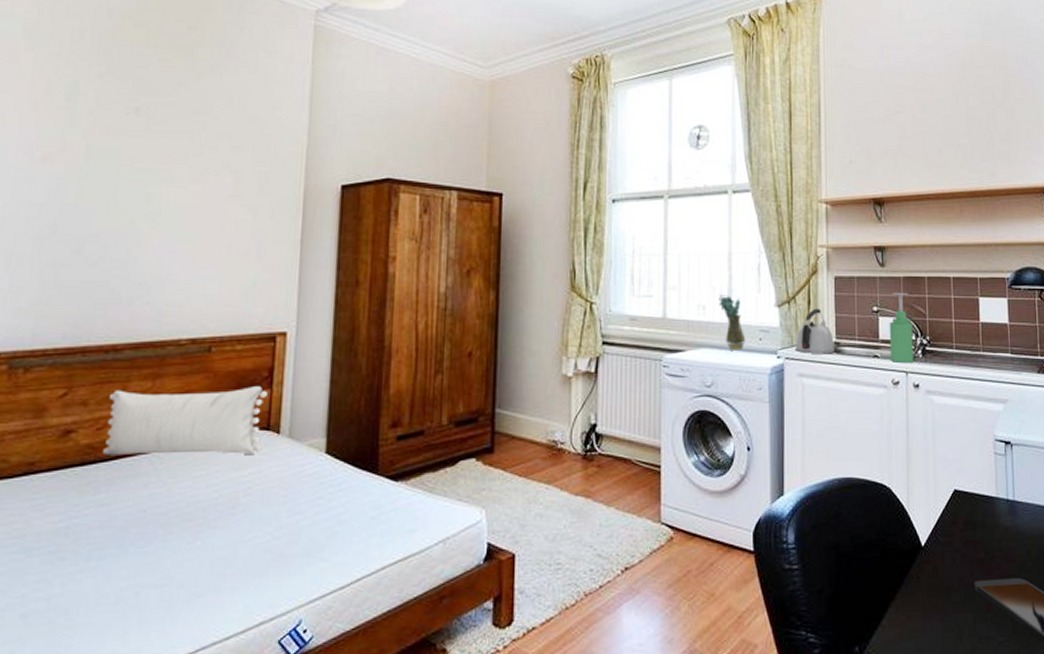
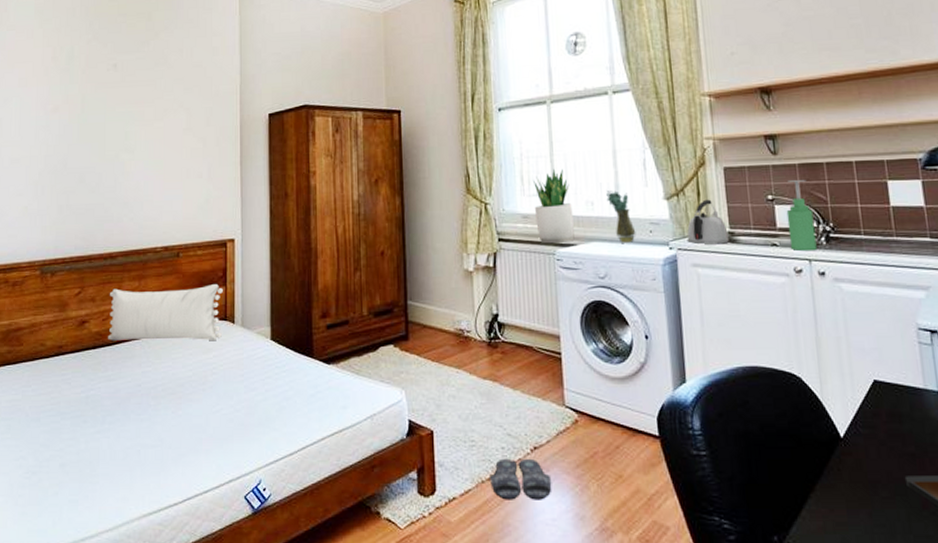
slippers: none [575,580,641,627] -> present [490,458,552,500]
planter: none [644,268,683,349] -> present [533,168,575,244]

